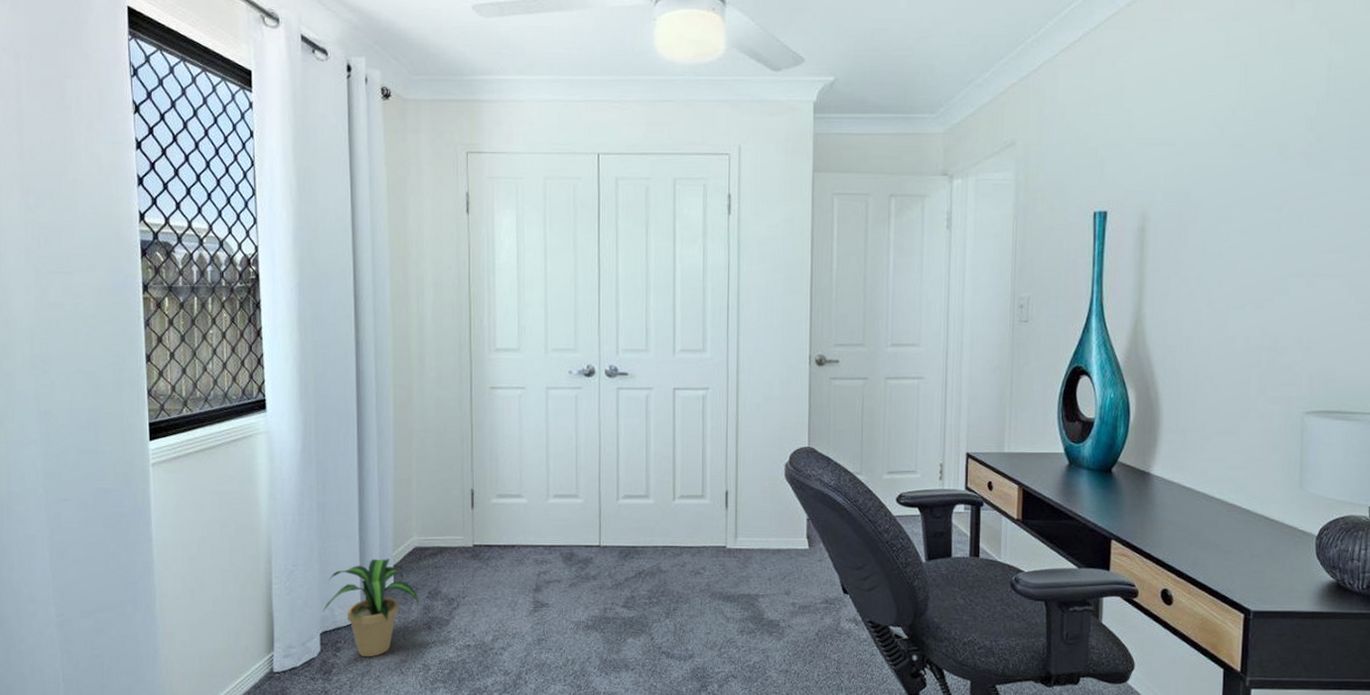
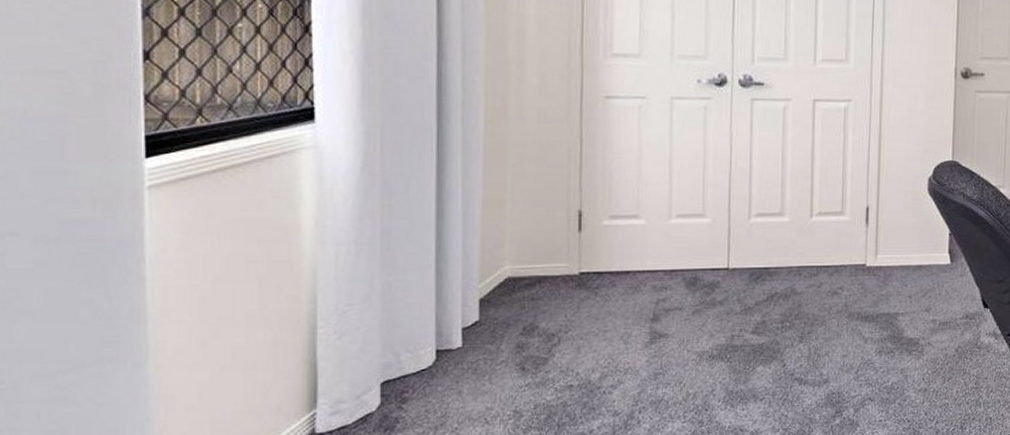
potted plant: present [323,559,420,657] -> none [386,292,511,408]

